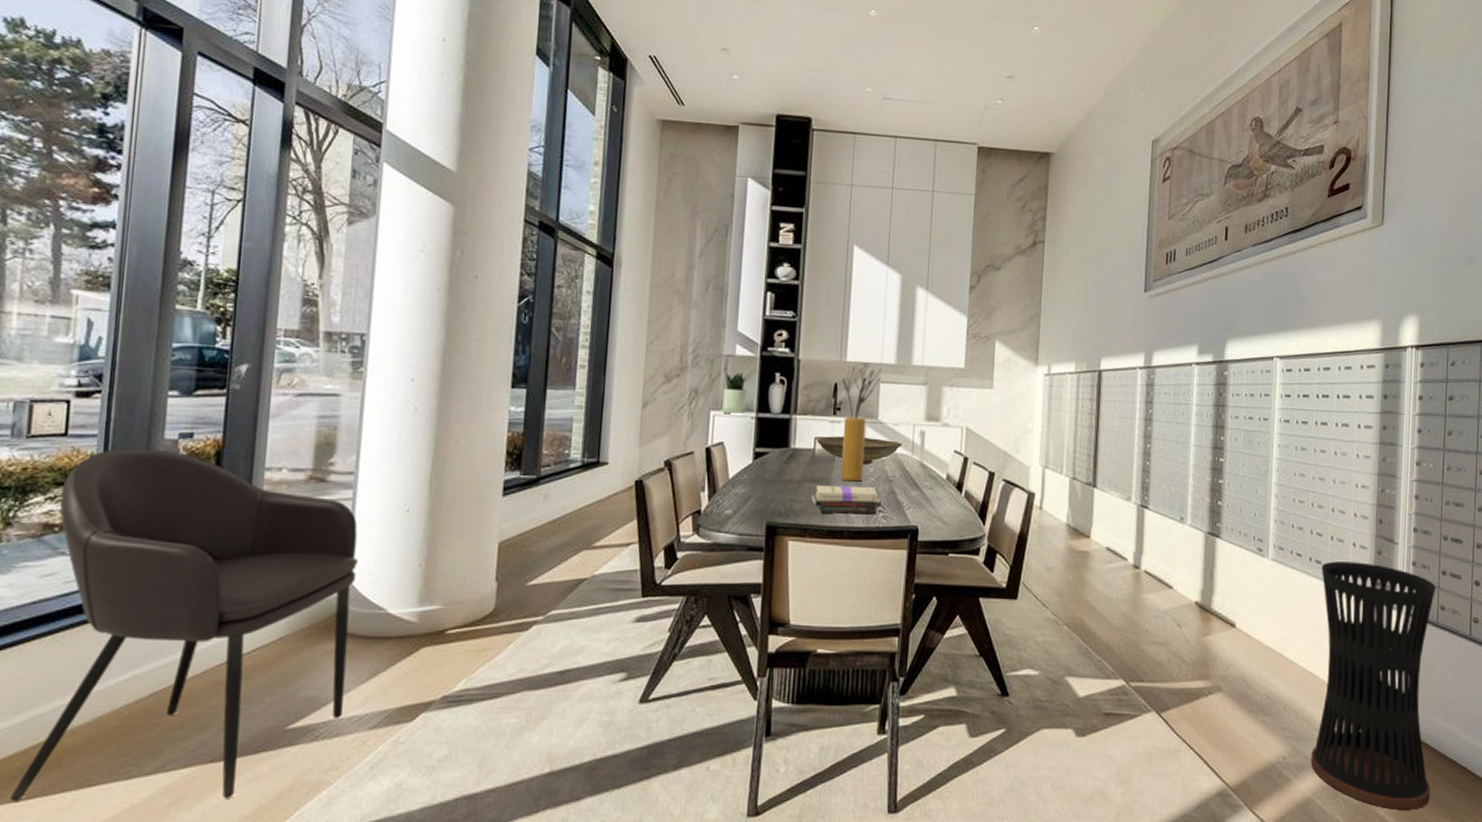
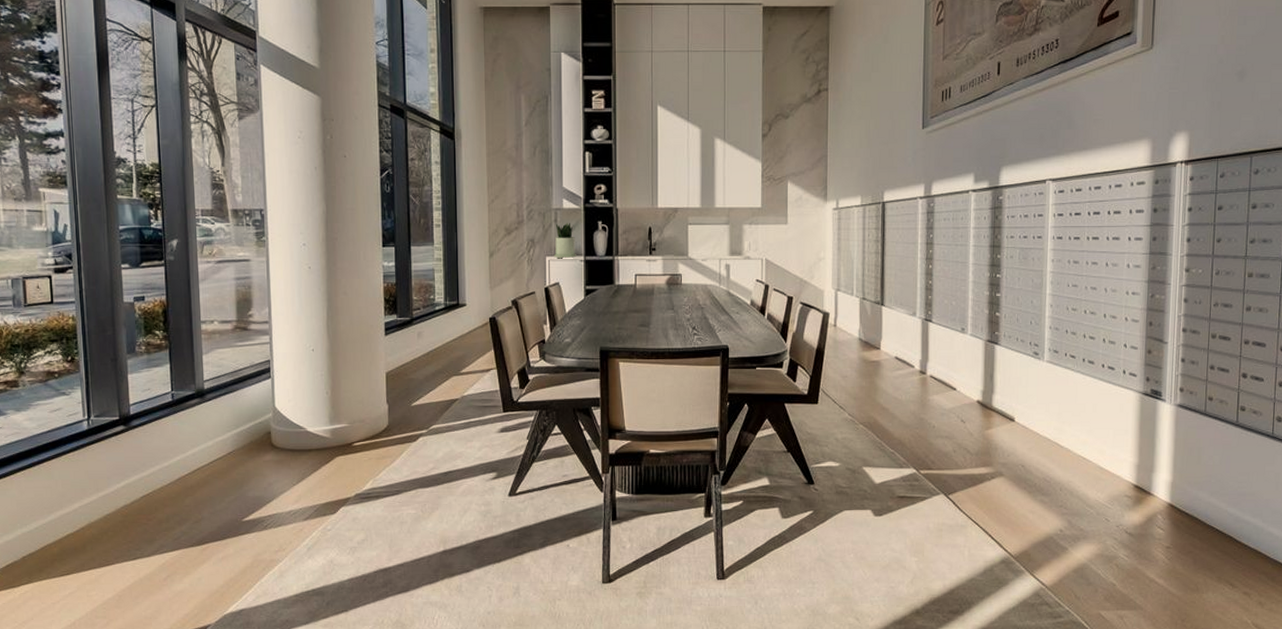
armchair: present [10,448,358,801] -> none [54,311,282,576]
books: present [811,485,880,514] -> none [636,314,695,338]
decorative bowl: present [816,436,903,465] -> none [637,273,711,295]
vase: present [841,362,882,482] -> none [655,208,689,310]
umbrella stand: present [1311,561,1436,810] -> none [1086,361,1204,573]

